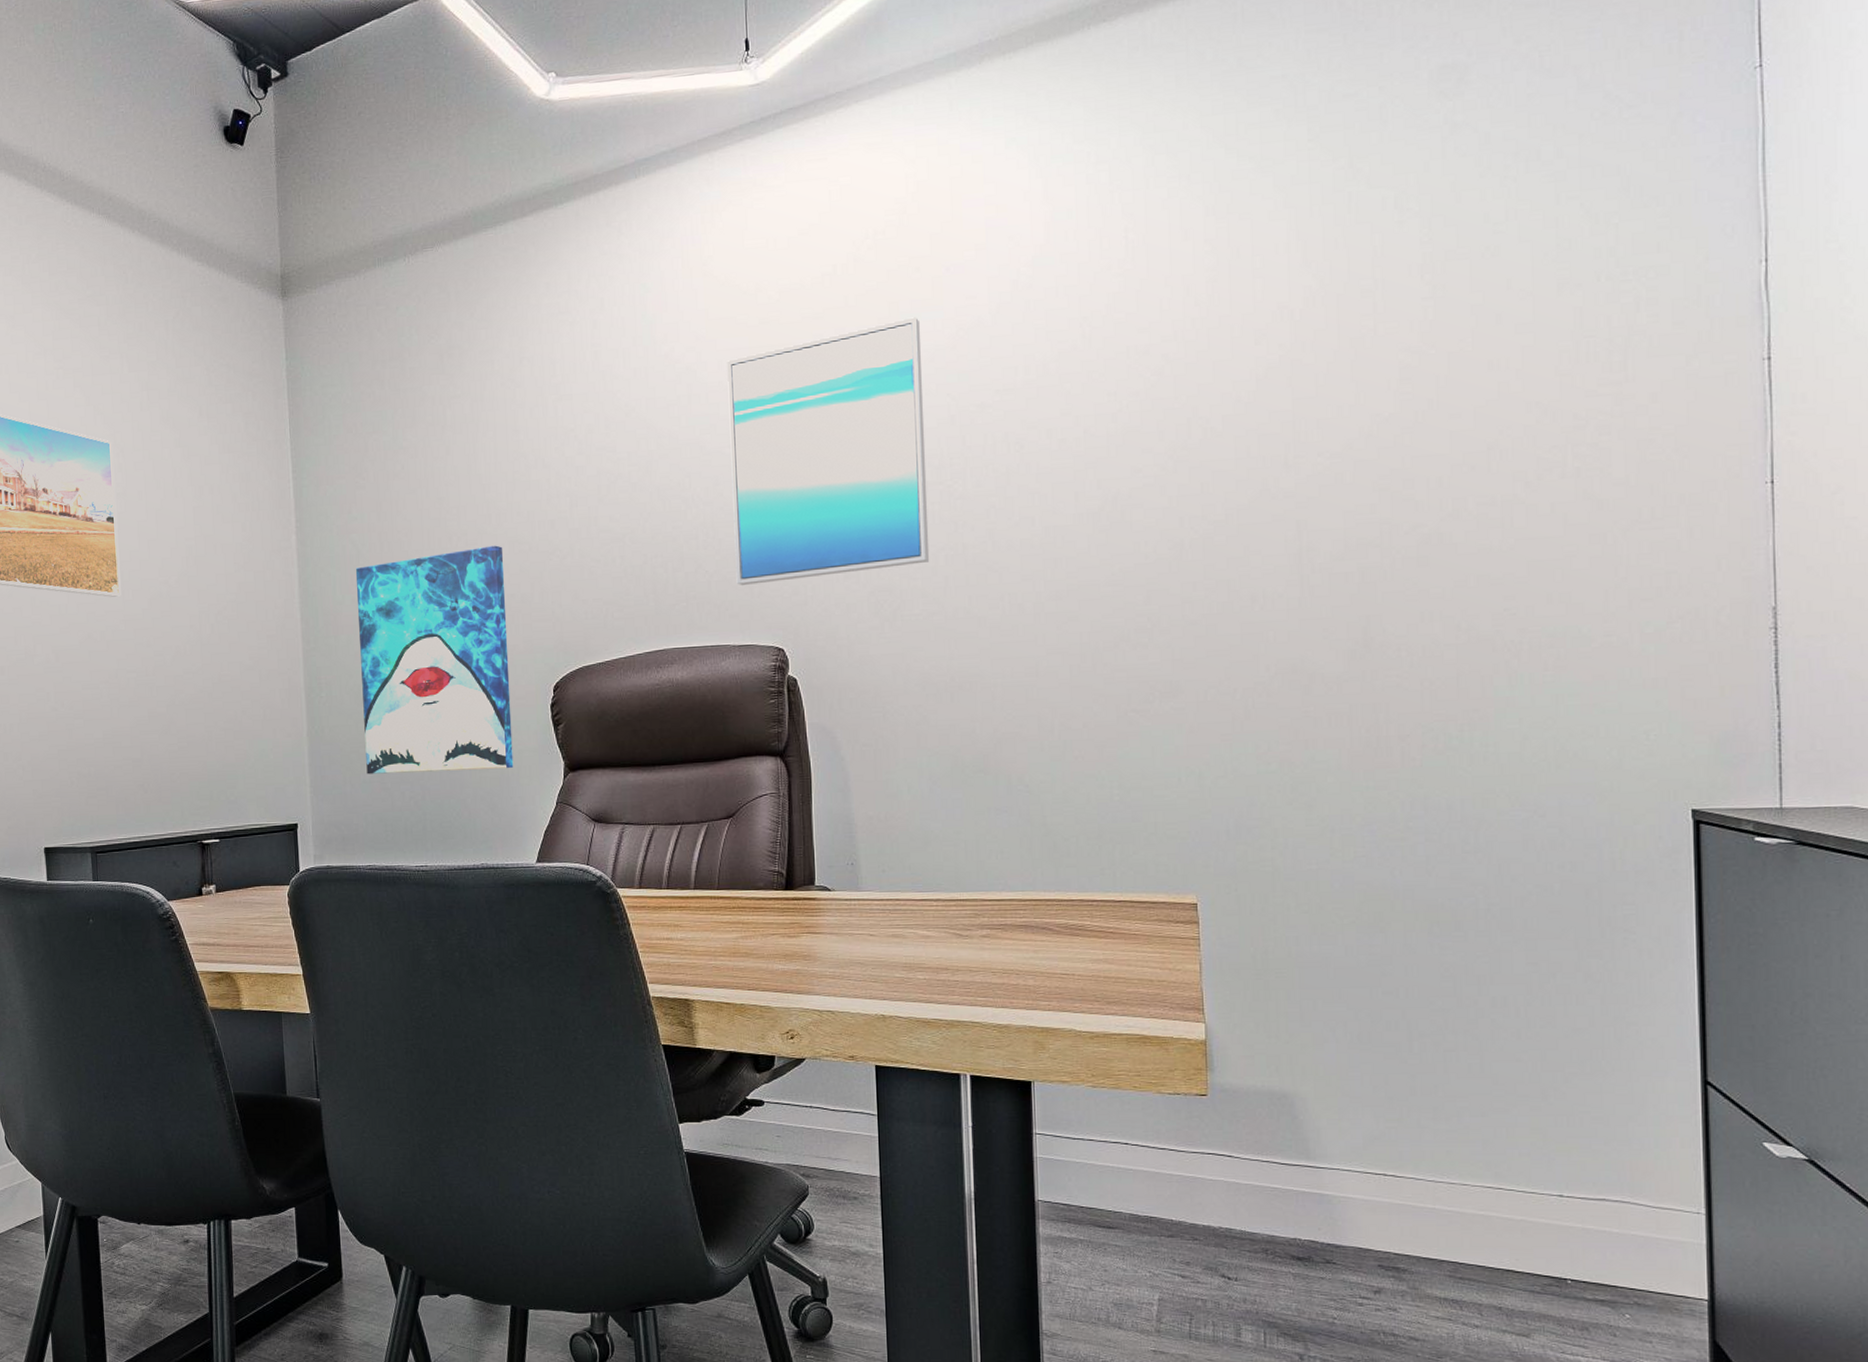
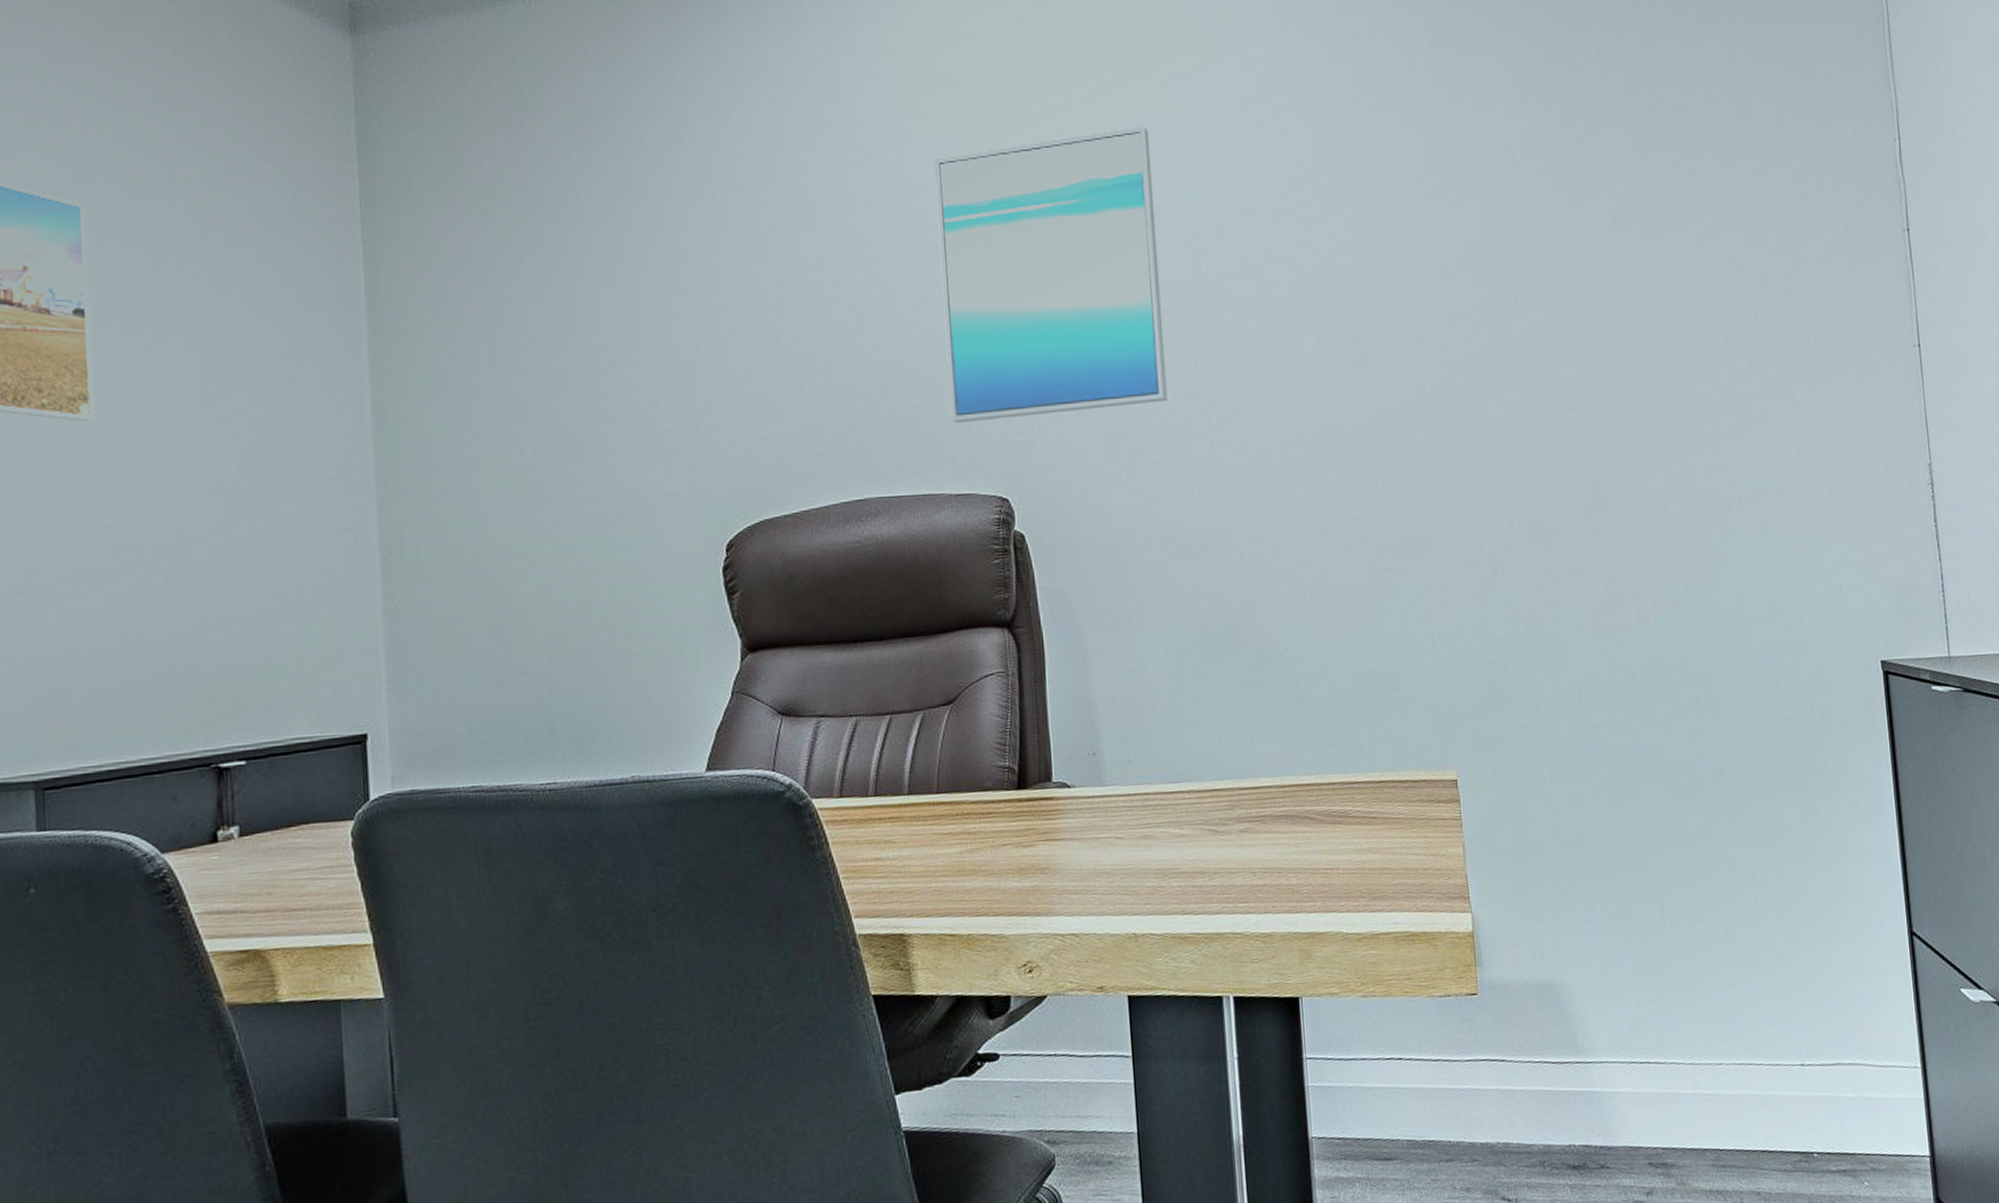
wall art: present [355,545,514,775] -> none [454,366,675,664]

